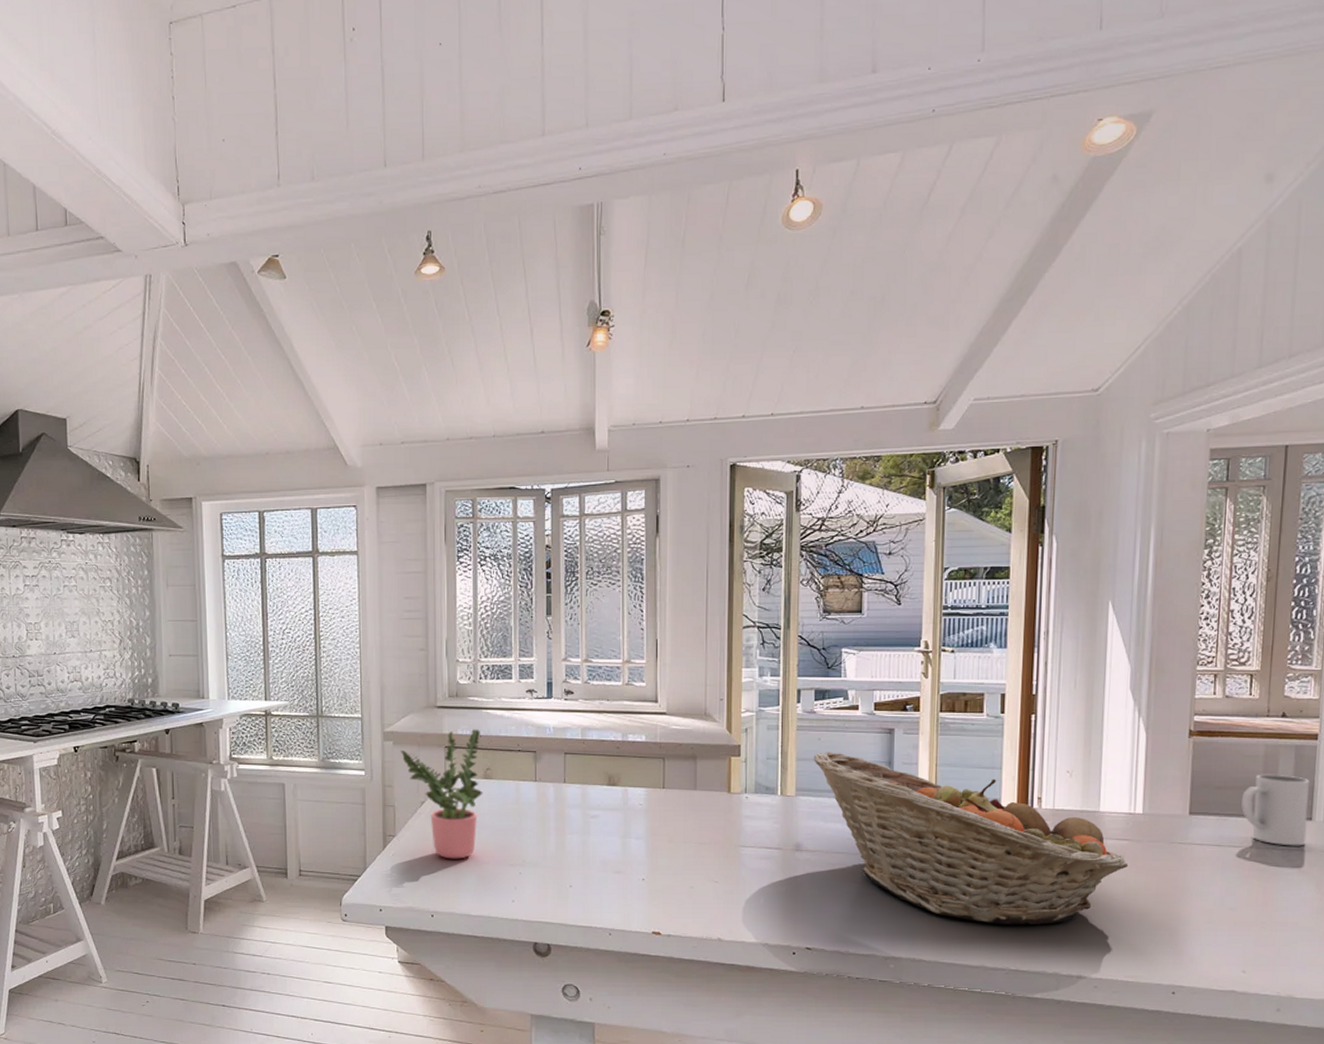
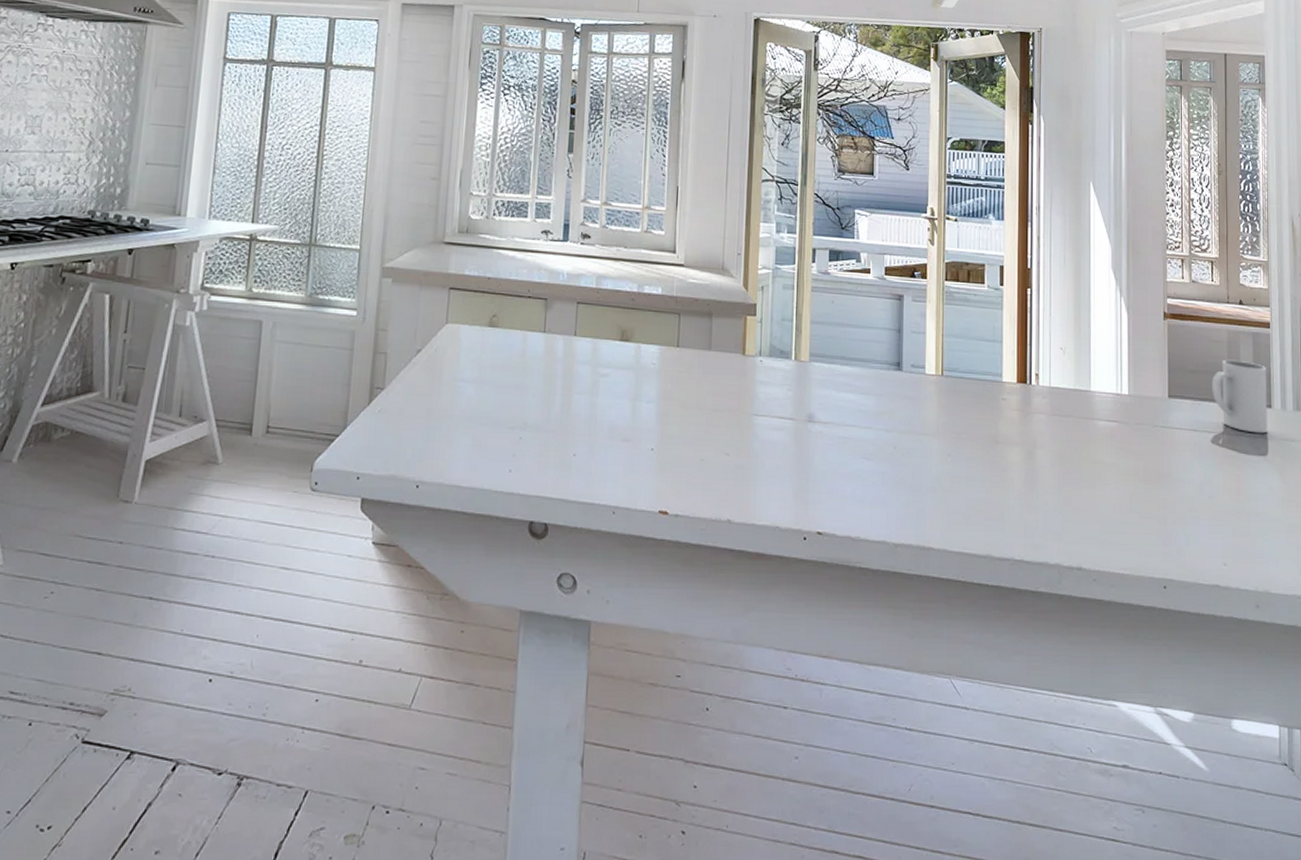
potted plant: present [401,729,483,859] -> none [400,270,490,419]
fruit basket: present [813,752,1129,924] -> none [827,315,1119,510]

